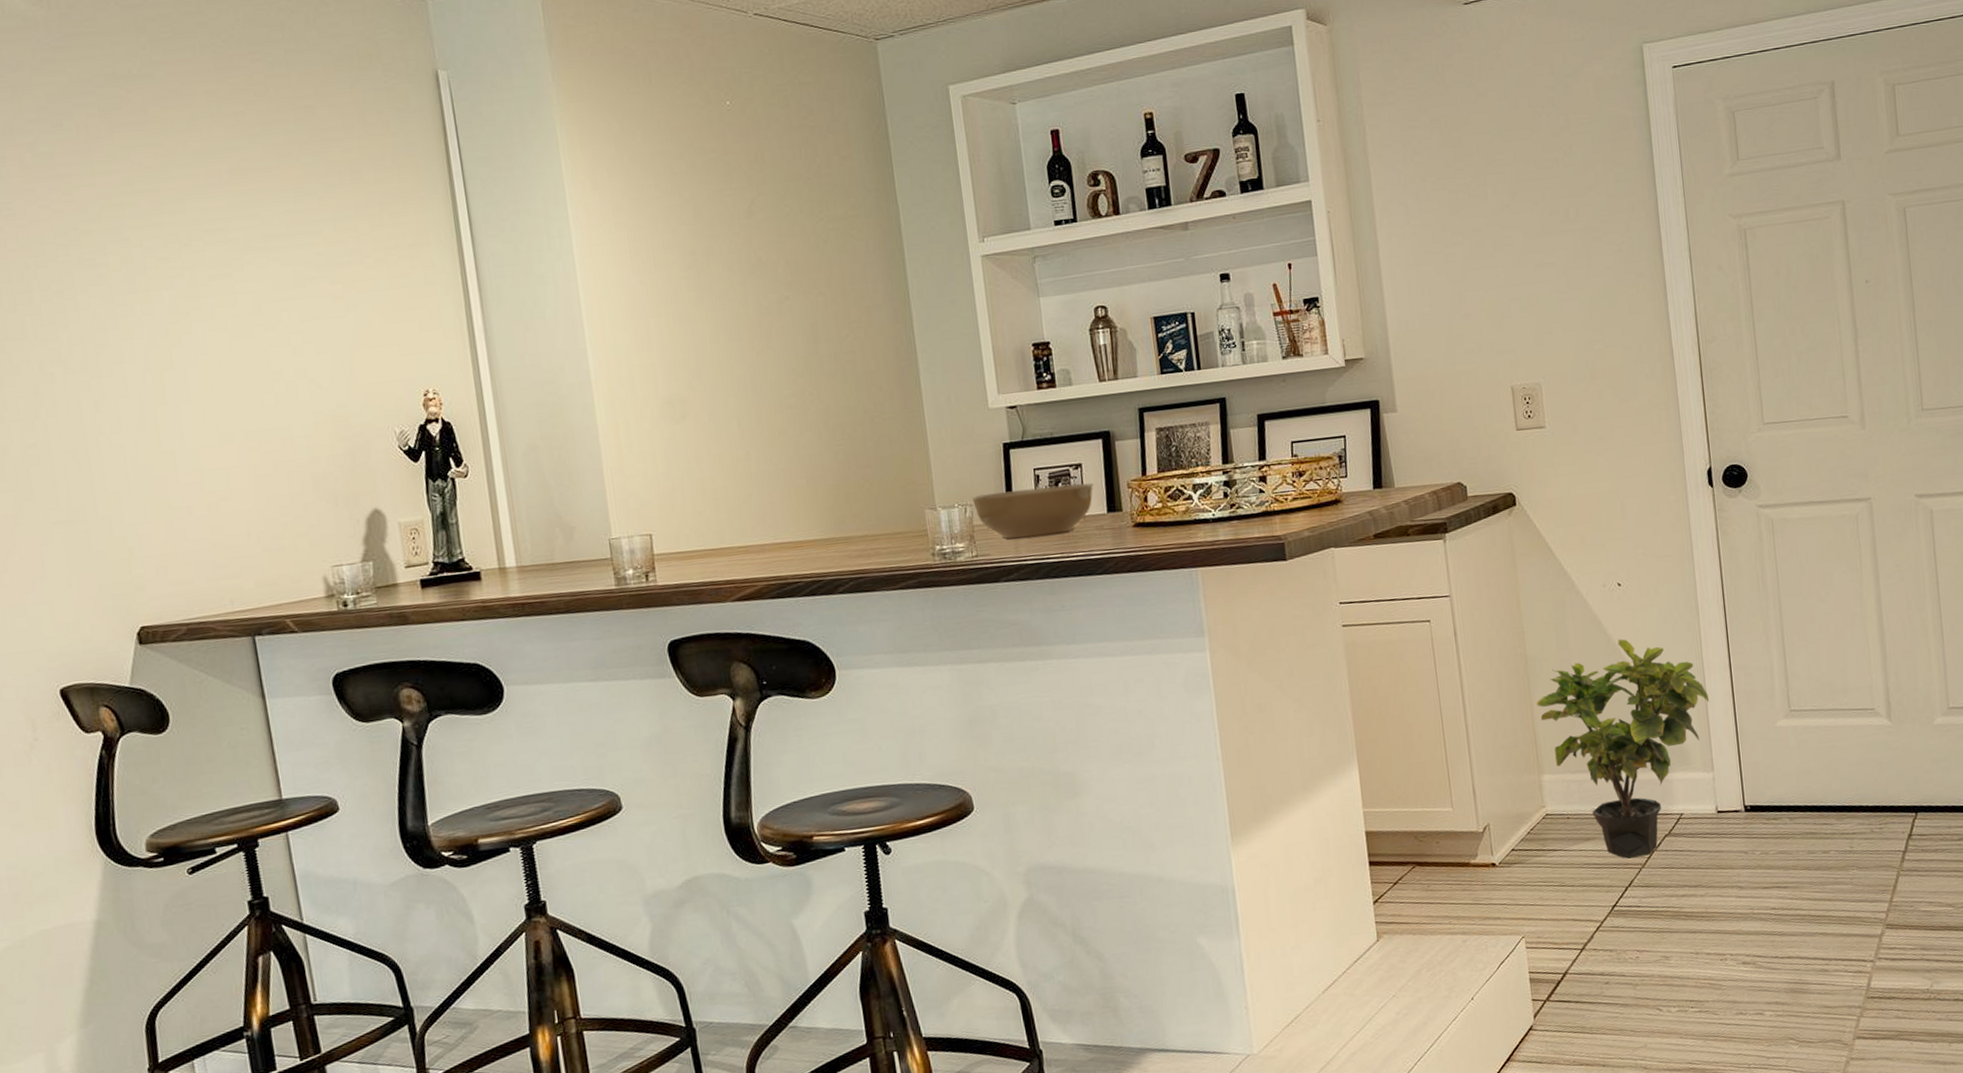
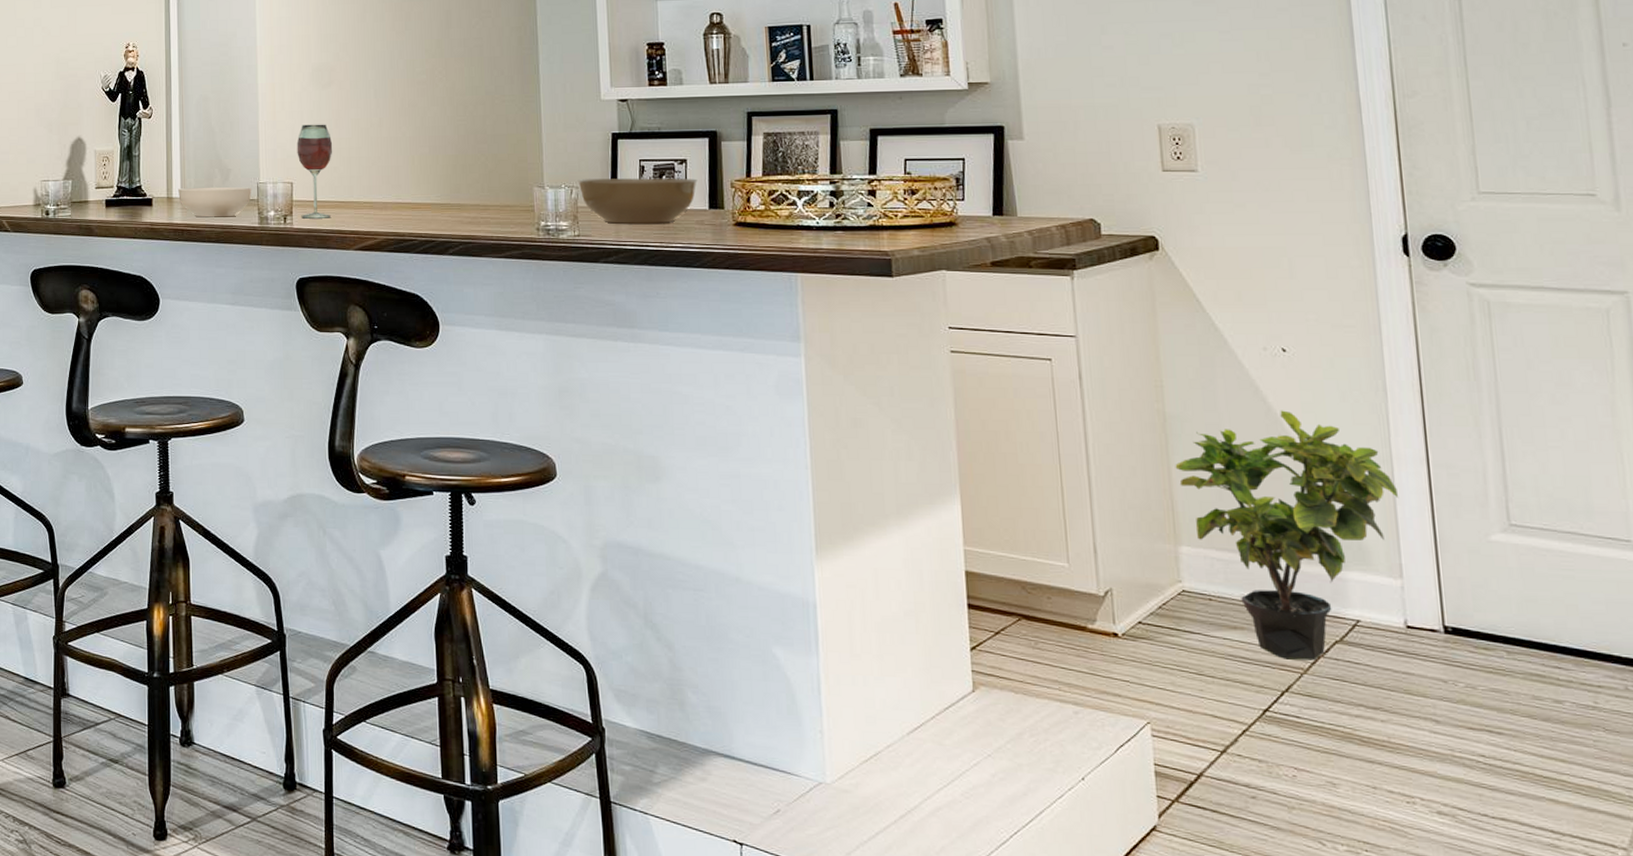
bowl: none [512,545,604,587] -> present [178,186,253,218]
wineglass: none [651,463,701,574] -> present [296,124,333,219]

